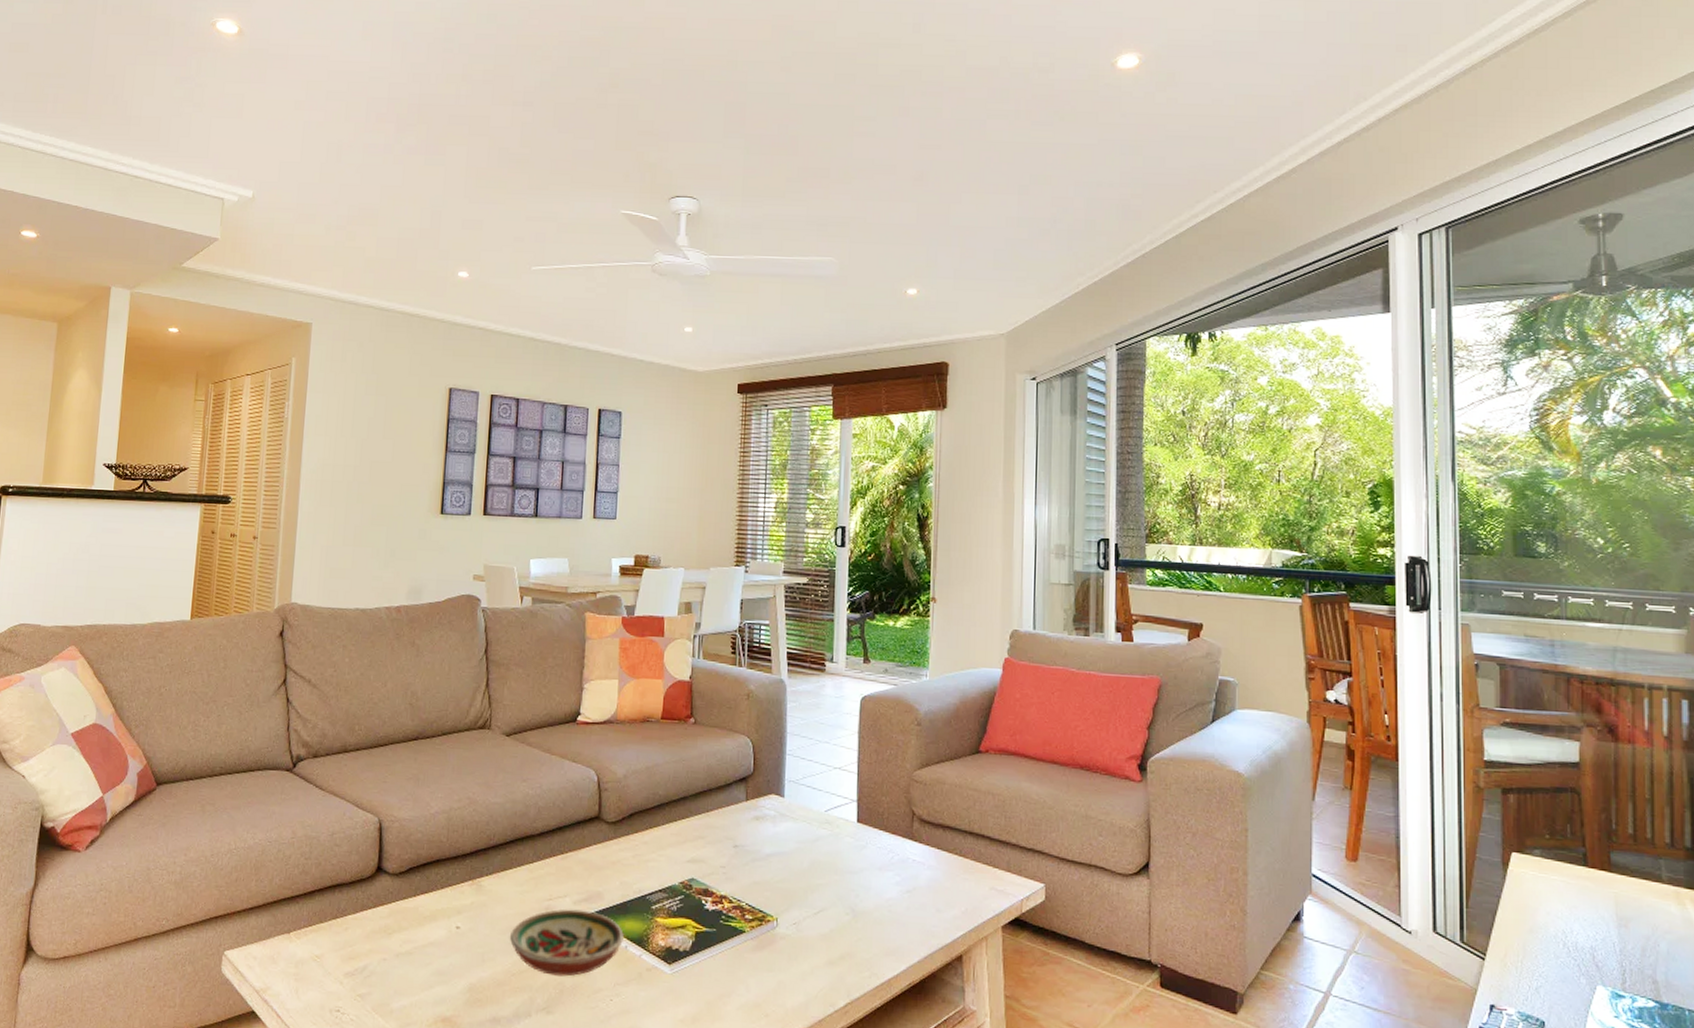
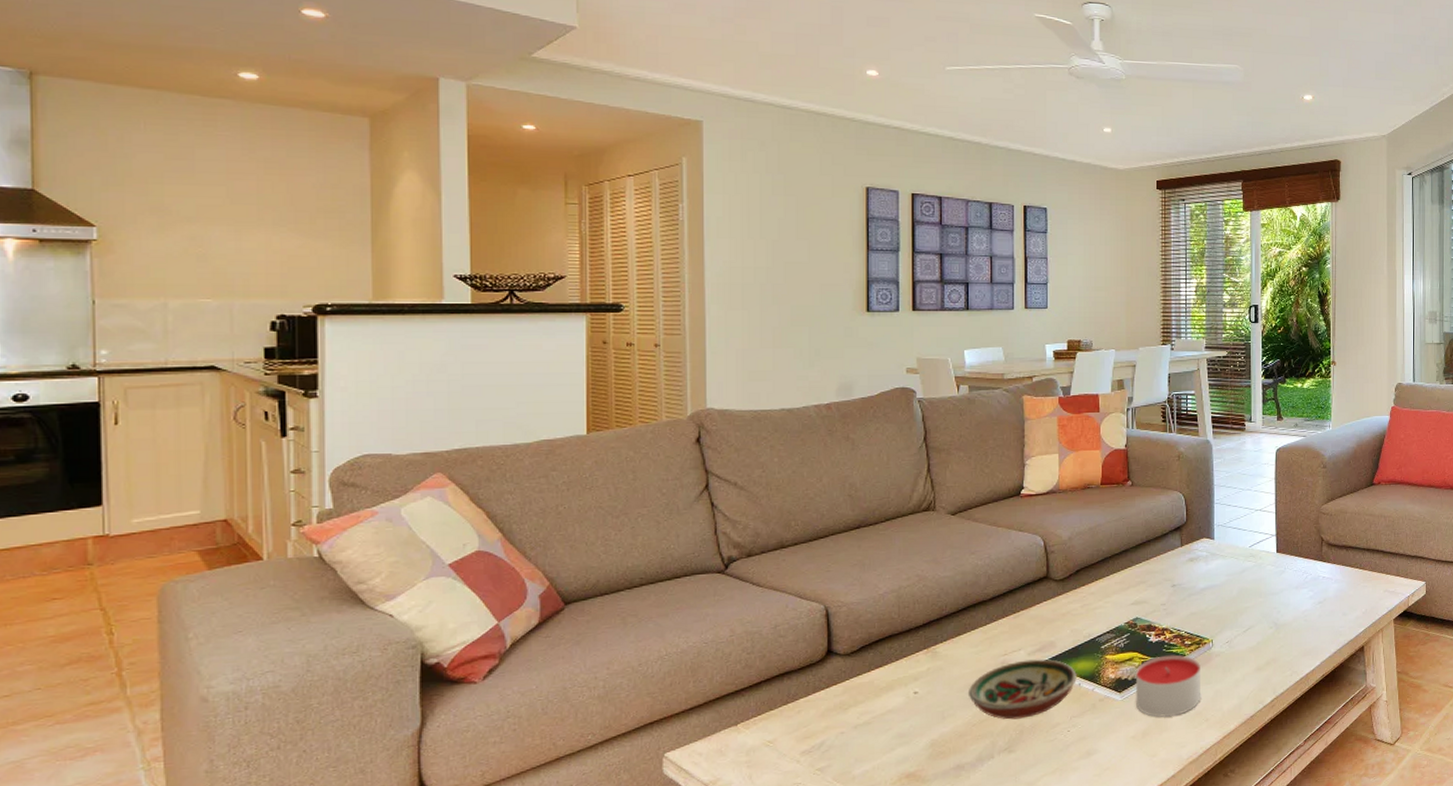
candle: none [687,928,762,1004] -> present [1135,654,1200,718]

